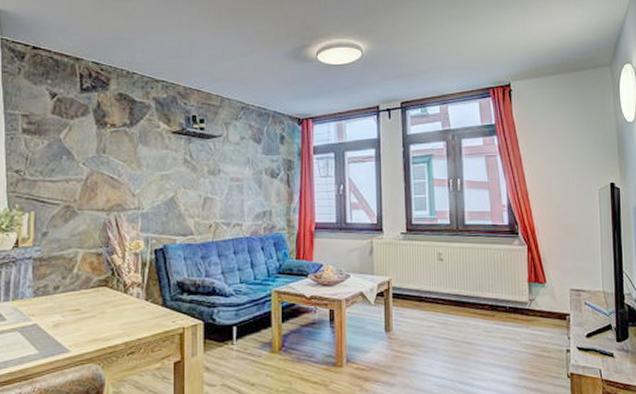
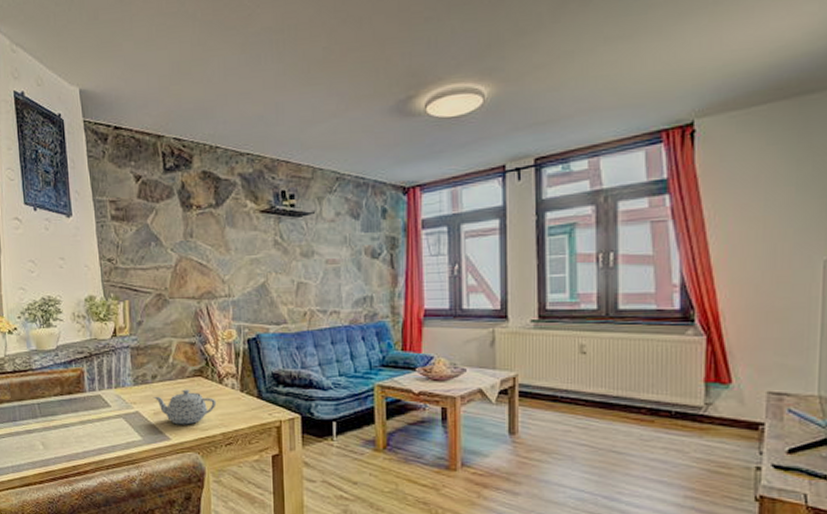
teapot: none [53,299,120,336] -> present [153,389,217,425]

